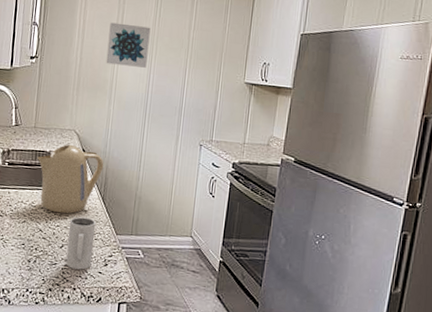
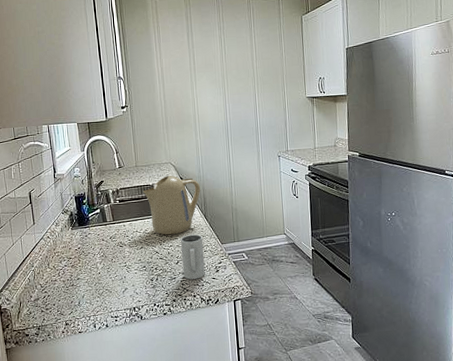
wall art: present [106,22,151,68] -> none [184,64,222,102]

